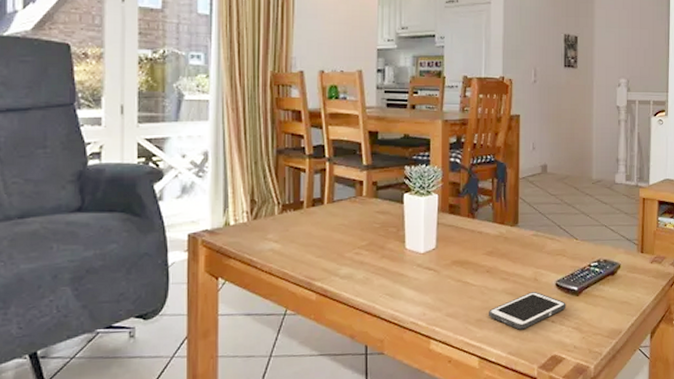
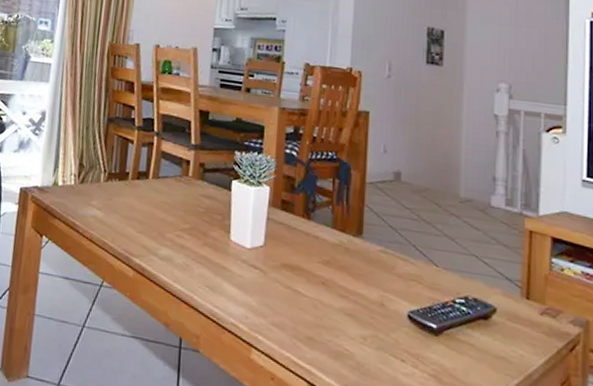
cell phone: present [489,292,566,330] -> none [322,318,421,362]

